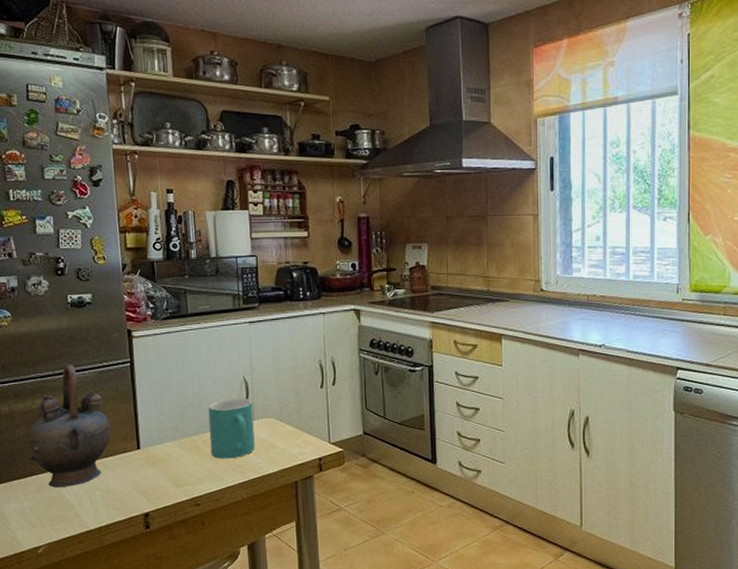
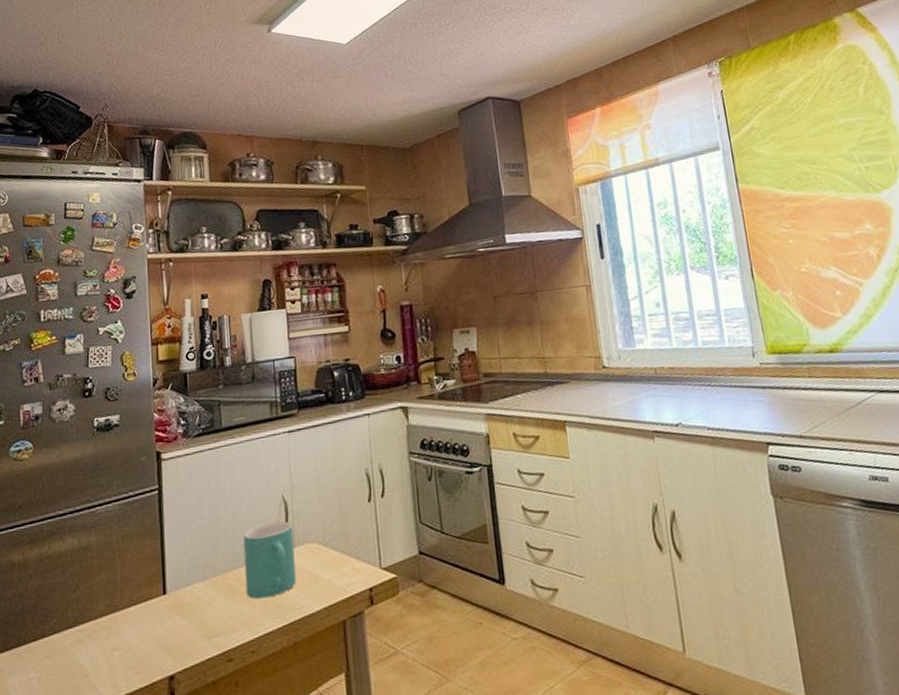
teapot: present [28,364,111,487] -> none [42,497,135,651]

